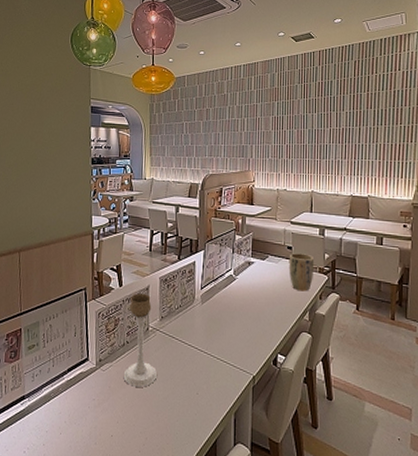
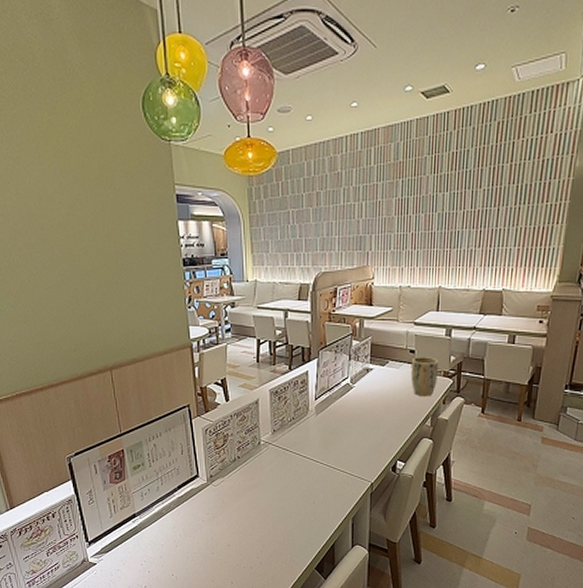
candle holder: present [123,293,158,387] -> none [236,407,272,499]

